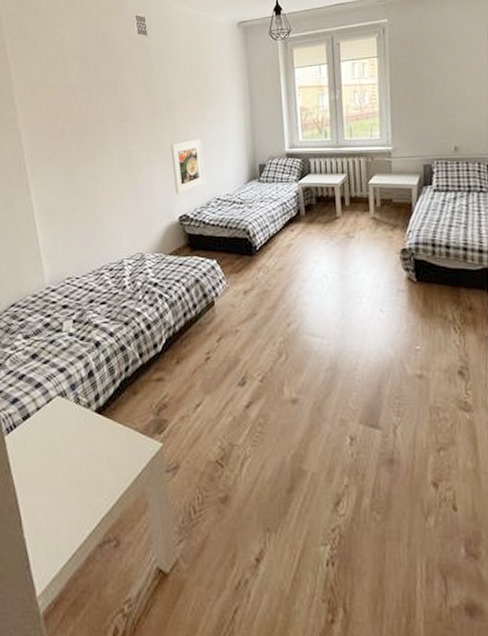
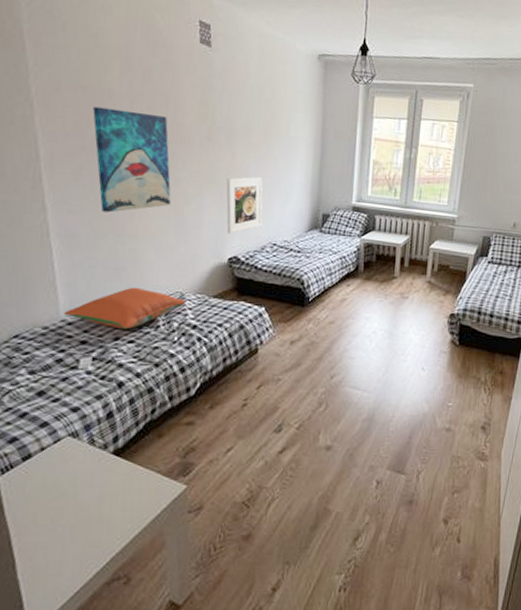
pillow: none [48,252,146,292] -> present [63,287,186,330]
wall art: none [60,100,126,189] -> present [93,106,171,213]

